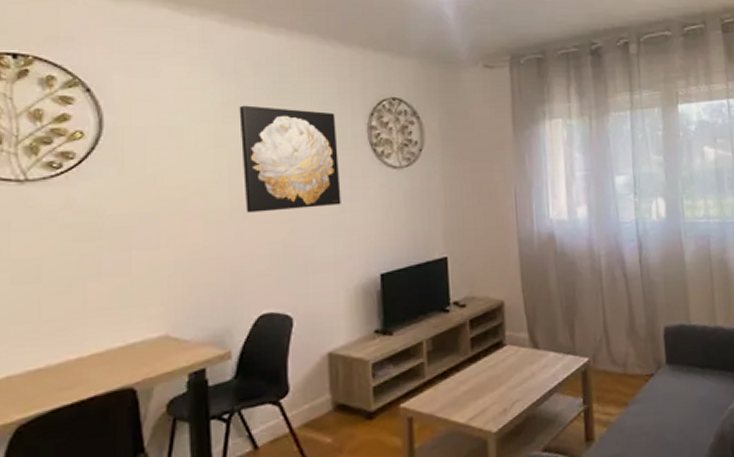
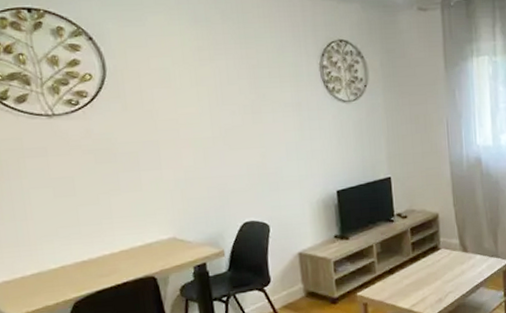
wall art: present [239,105,341,213] -> none [212,49,302,141]

